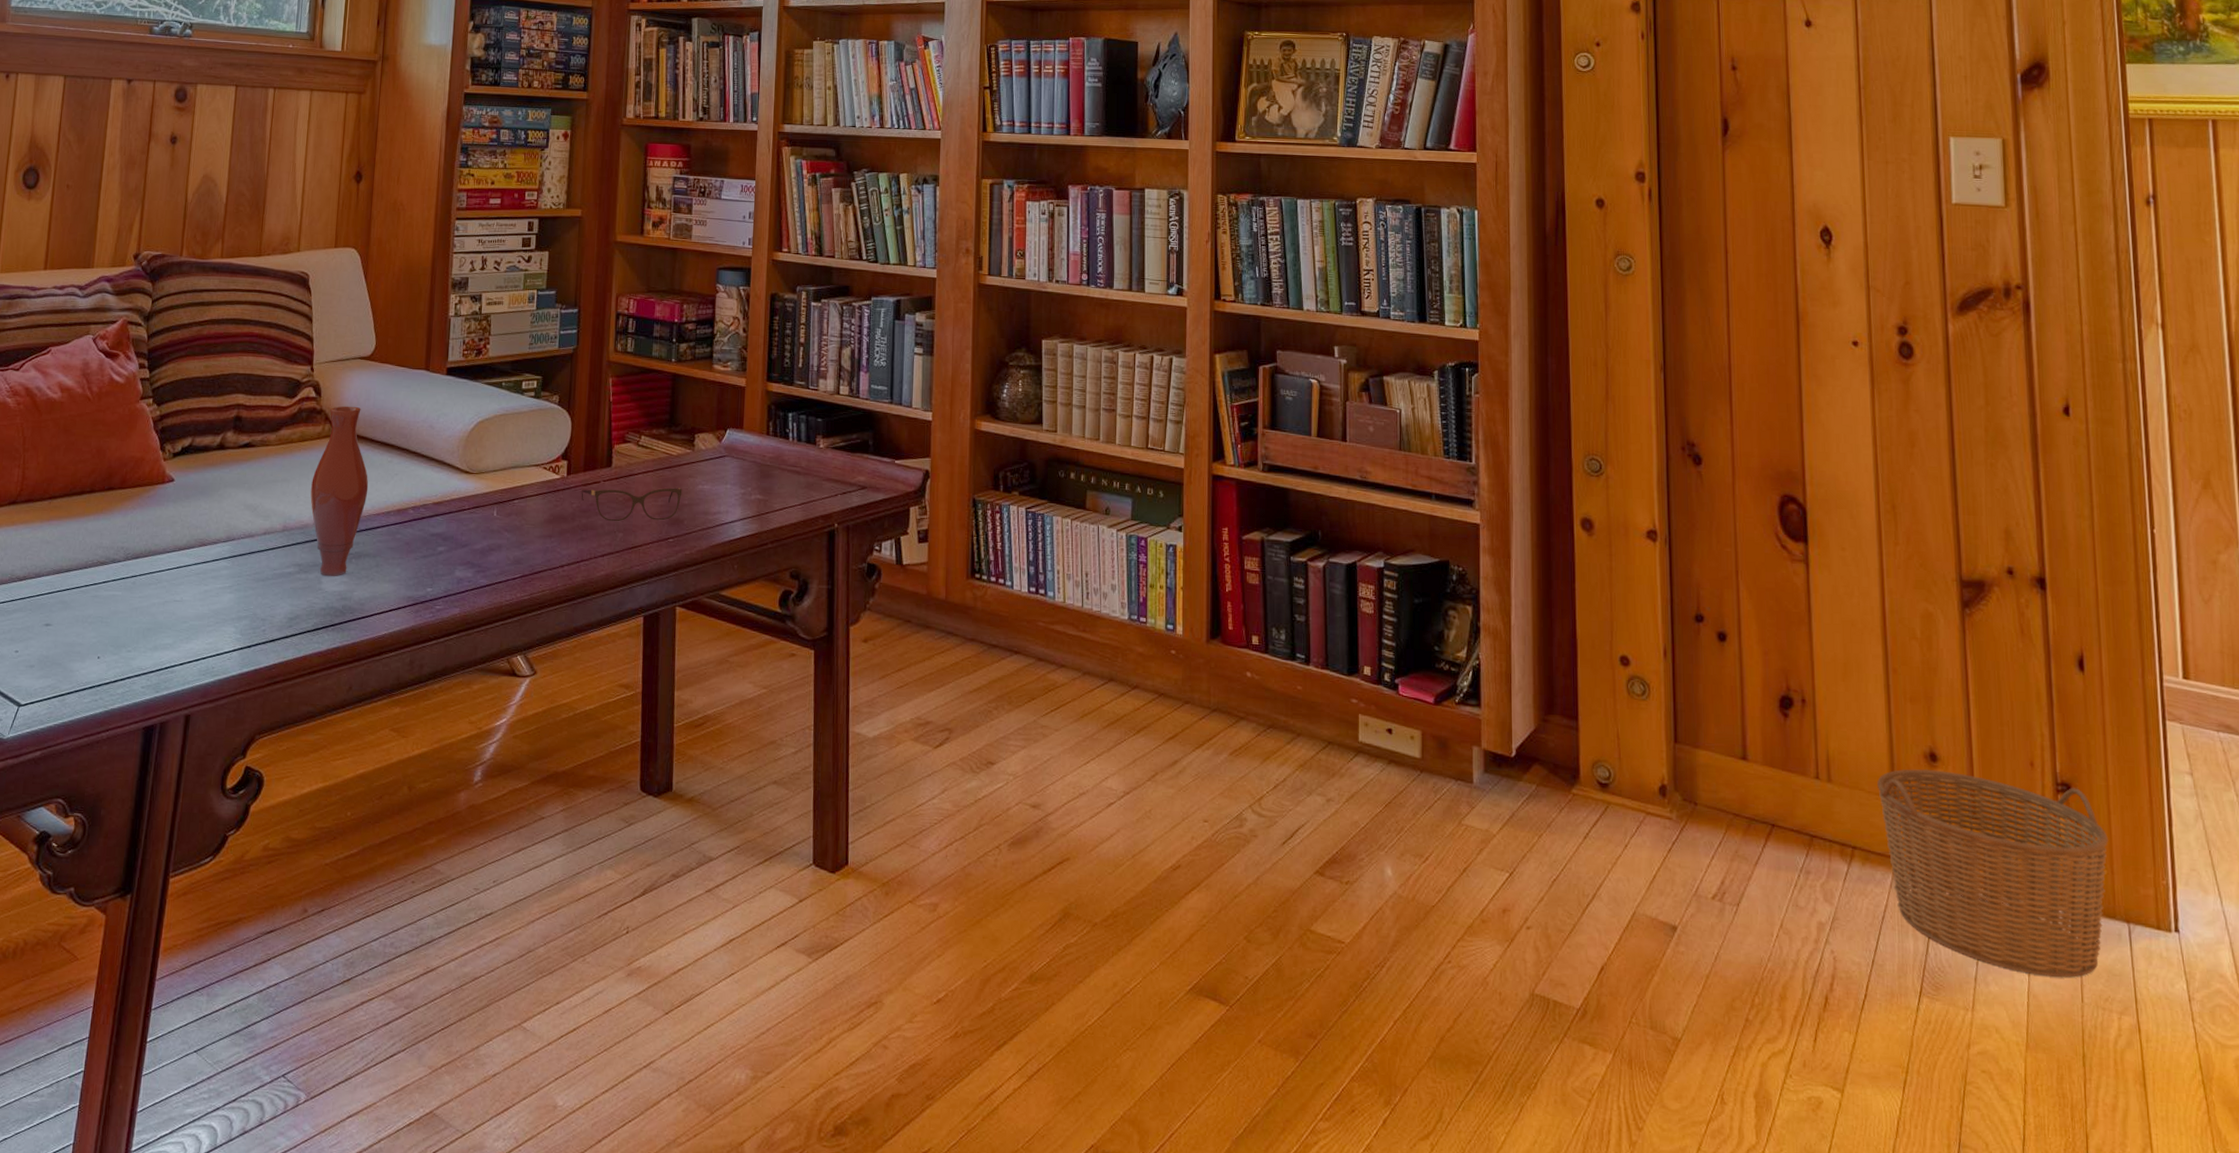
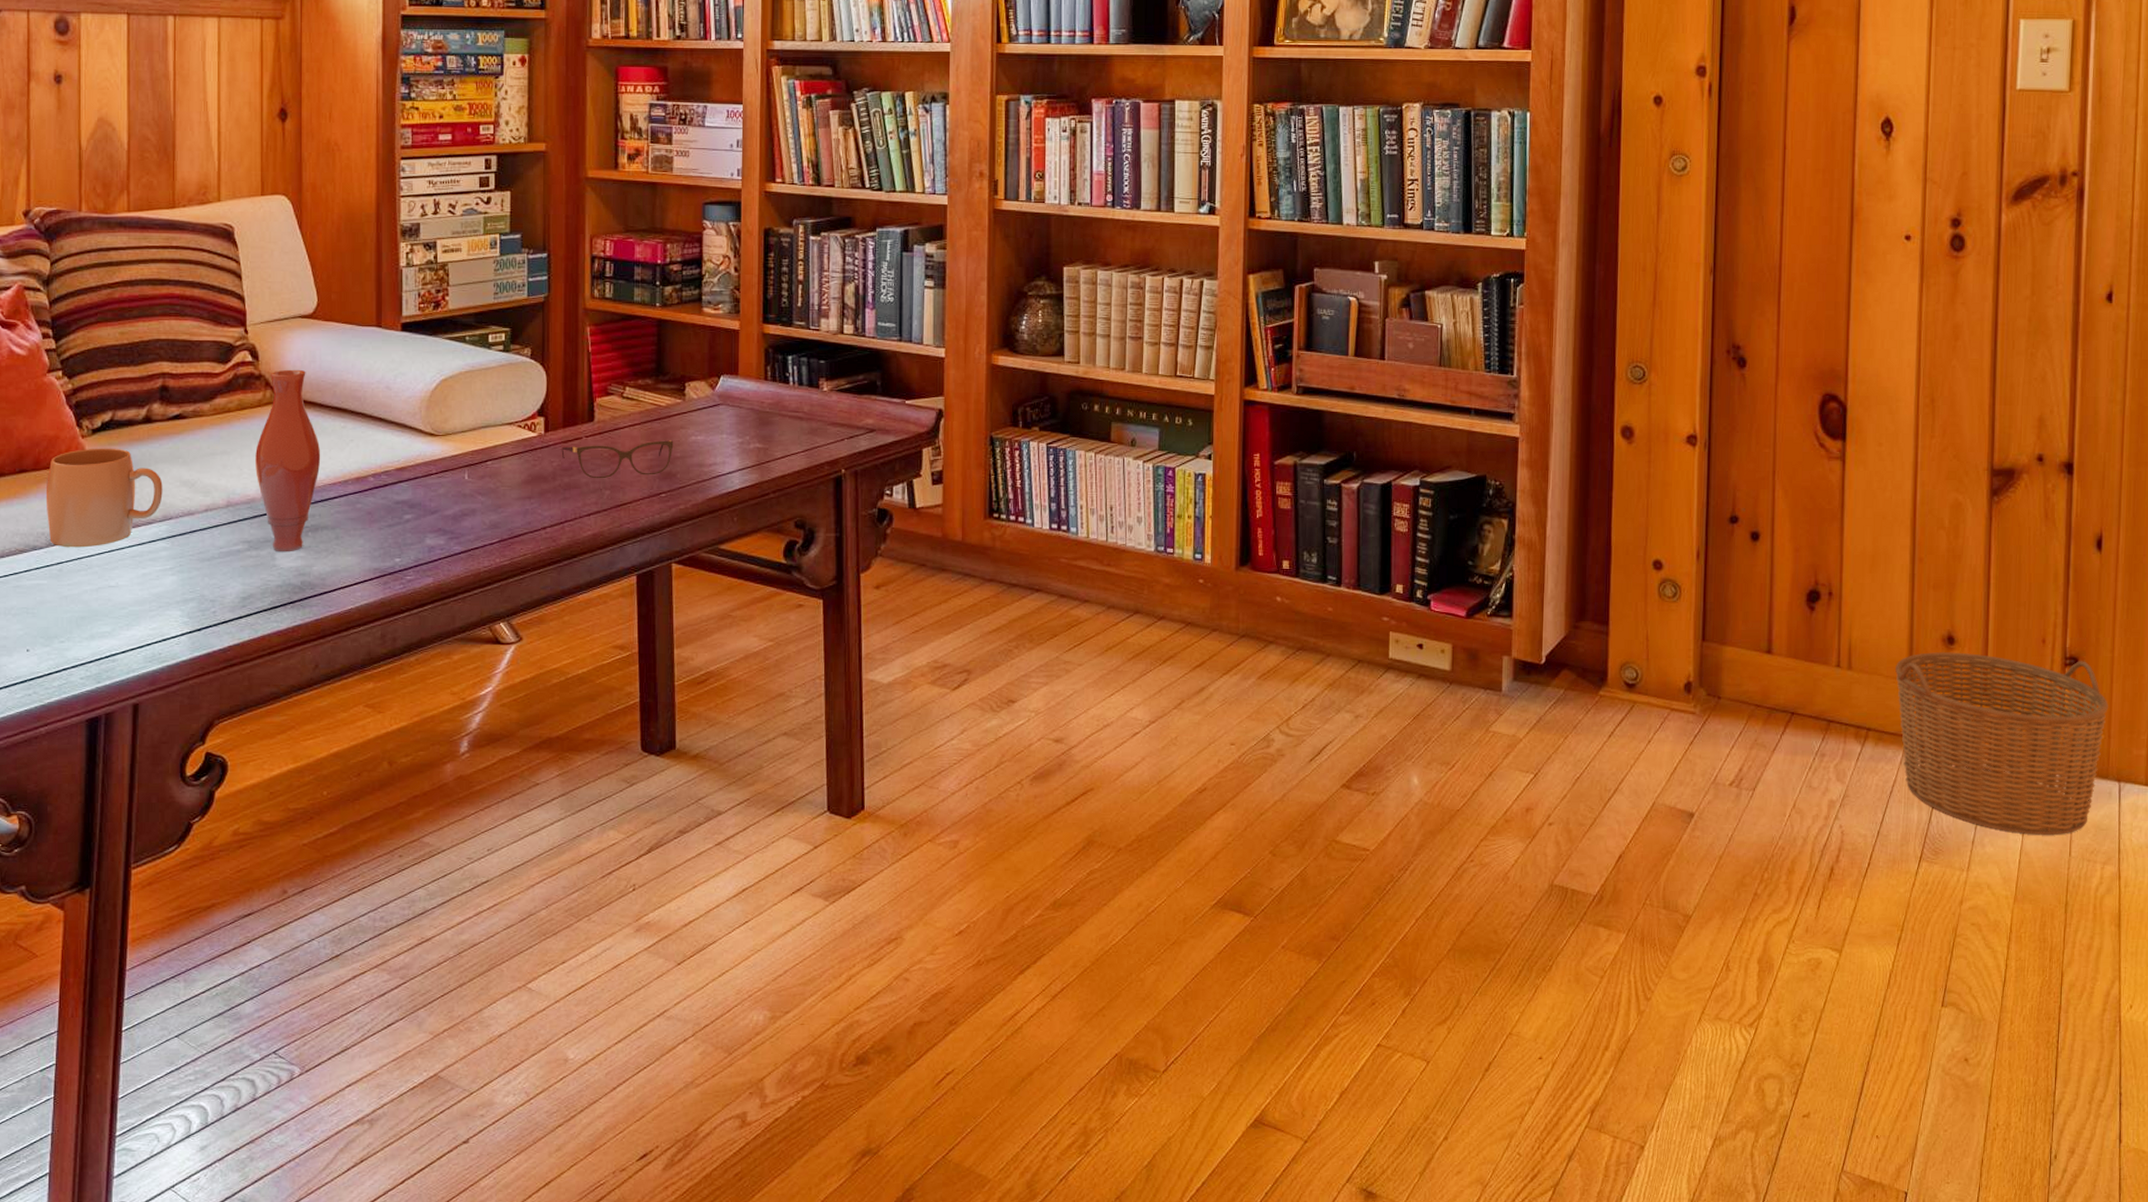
mug: none [127,470,229,563] -> present [45,448,163,548]

